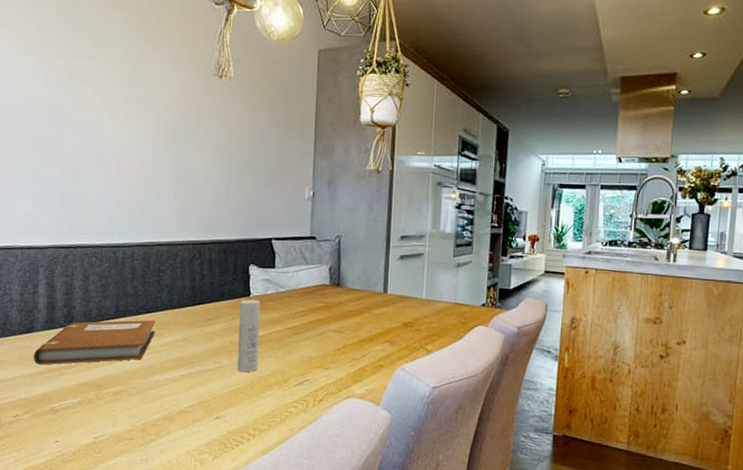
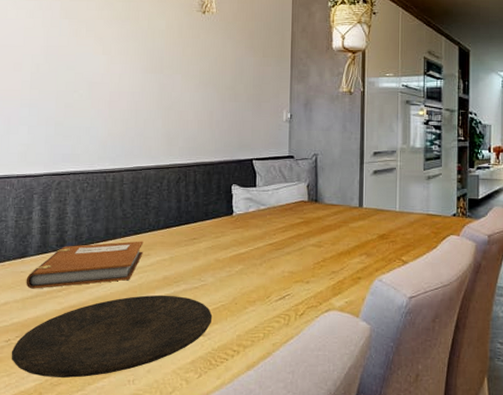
plate: none [20,375,228,455] -> present [11,294,213,378]
bottle: present [237,299,261,373] -> none [222,217,243,289]

